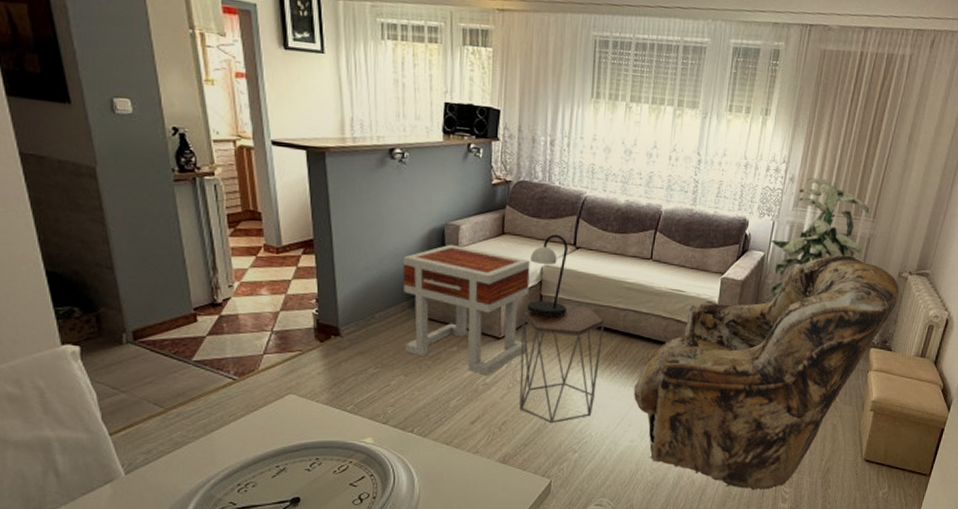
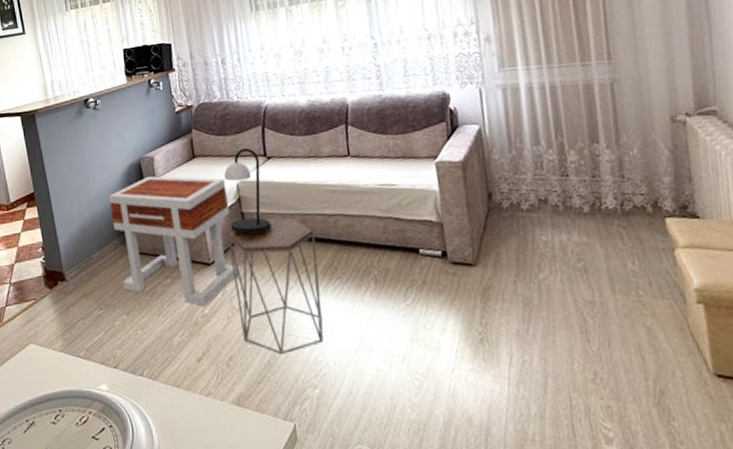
armchair: present [634,254,900,491] -> none [365,108,683,428]
indoor plant: present [771,178,870,299] -> none [483,30,607,176]

